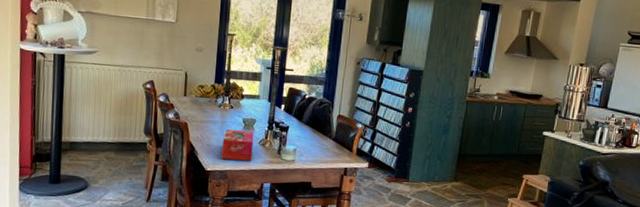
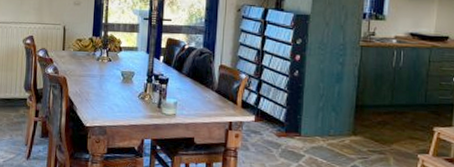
tissue box: present [221,129,254,161] -> none [100,83,133,116]

